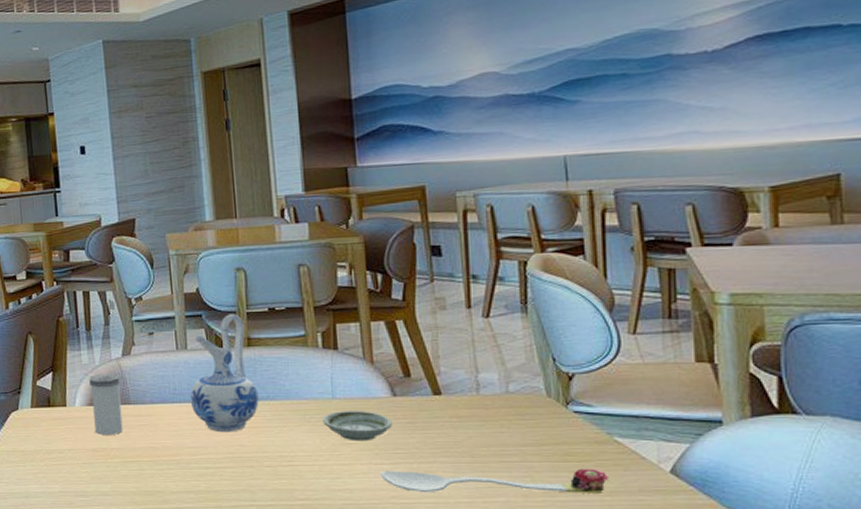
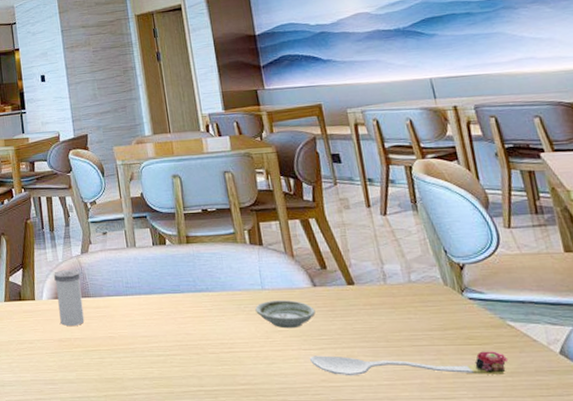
ceramic pitcher: present [190,314,259,433] -> none [140,215,200,322]

